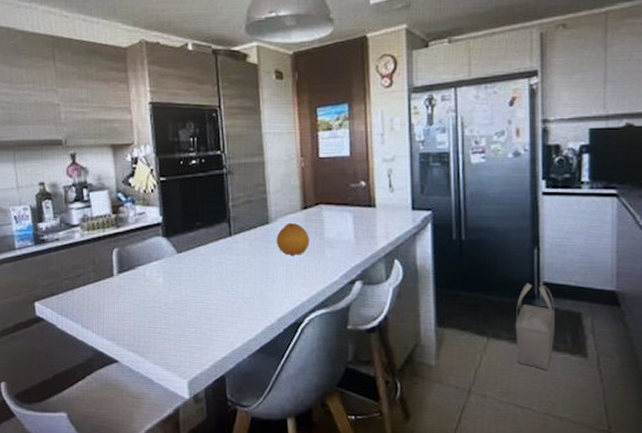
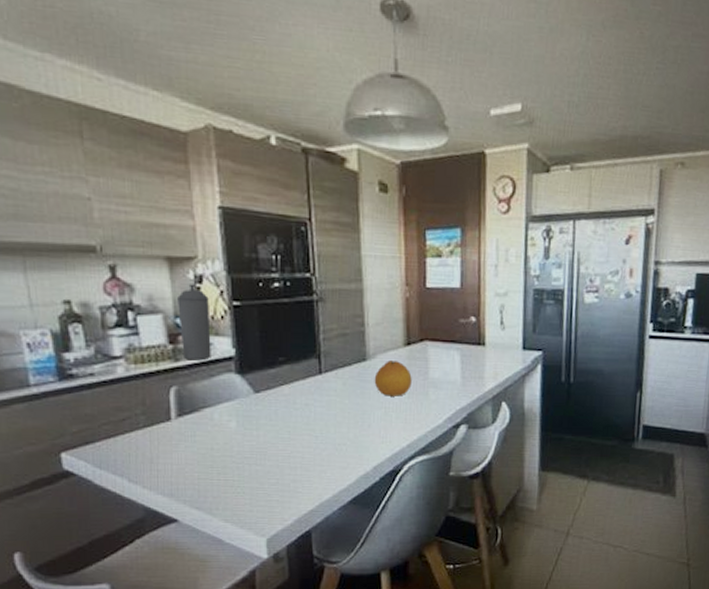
canister: none [118,165,144,227] -> present [176,284,211,361]
shopping bag: present [515,283,556,371] -> none [614,426,652,511]

